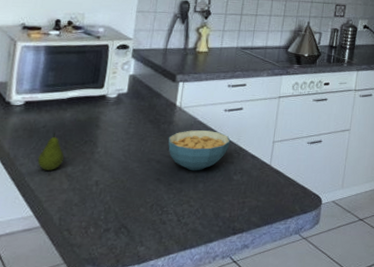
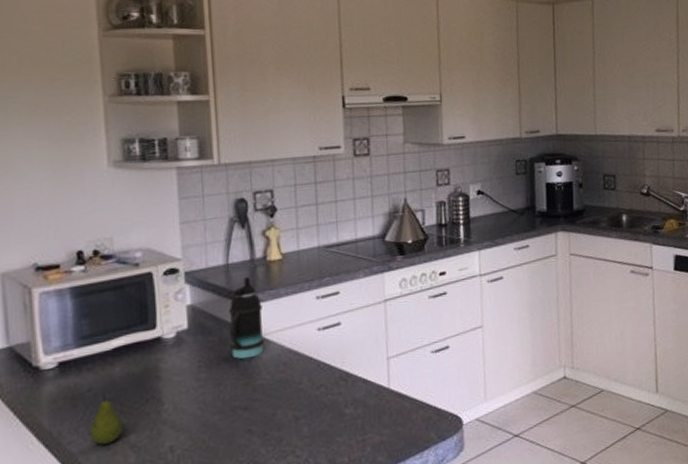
bottle: none [156,61,186,124] -> present [228,277,265,360]
cereal bowl: present [168,130,231,171] -> none [252,358,333,413]

